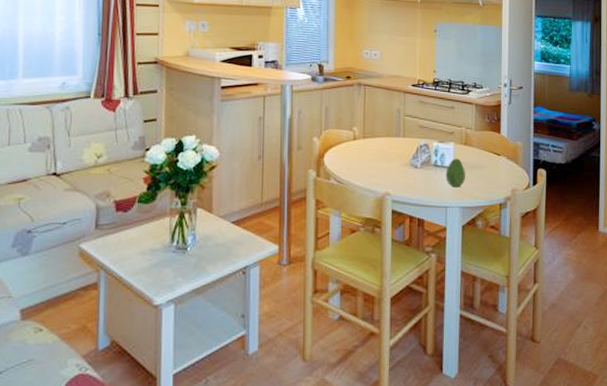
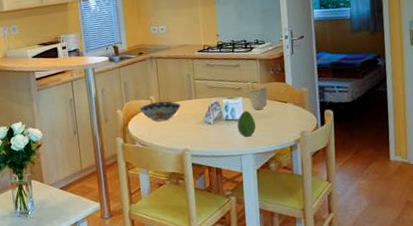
decorative bowl: none [340,135,386,157] -> present [139,101,181,121]
cup: none [457,135,482,159] -> present [245,87,268,111]

